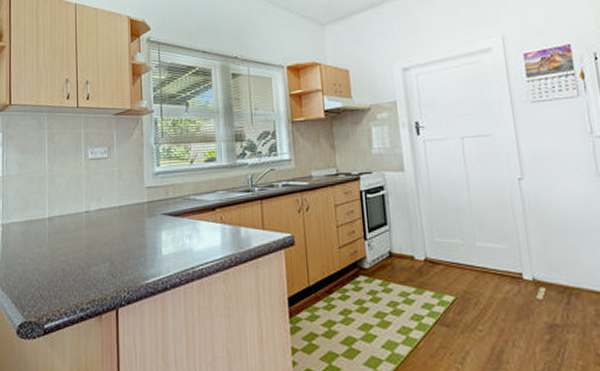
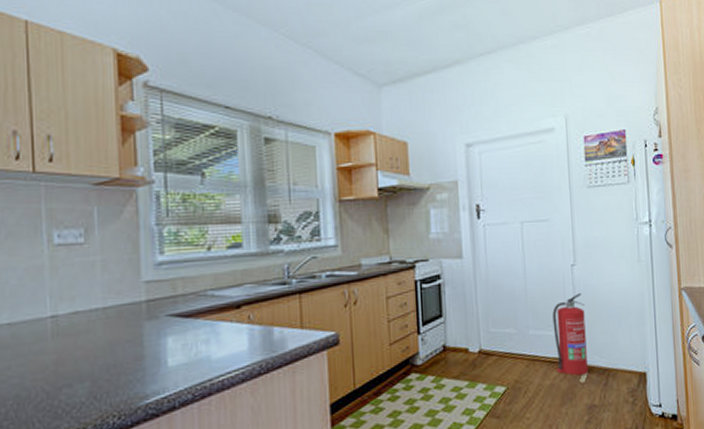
fire extinguisher: none [500,207,547,292] -> present [552,293,589,376]

